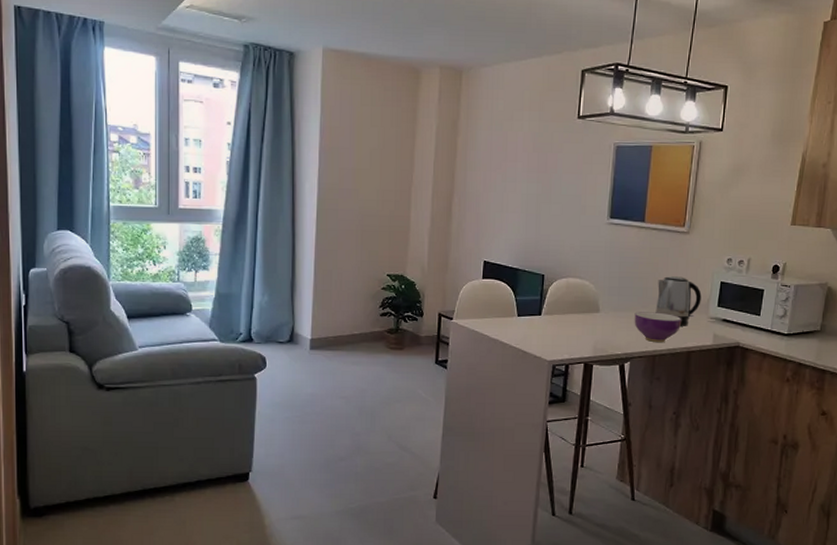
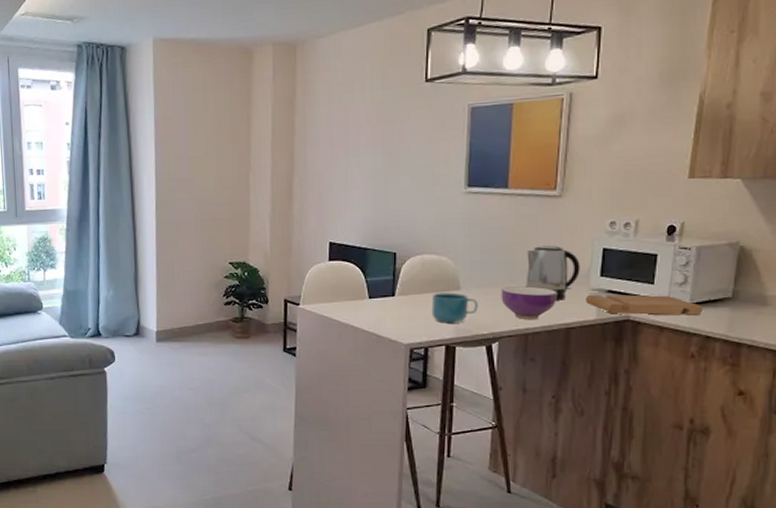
cup: none [573,314,614,343] -> present [431,292,478,323]
cutting board: none [704,322,797,345] -> present [585,294,702,316]

